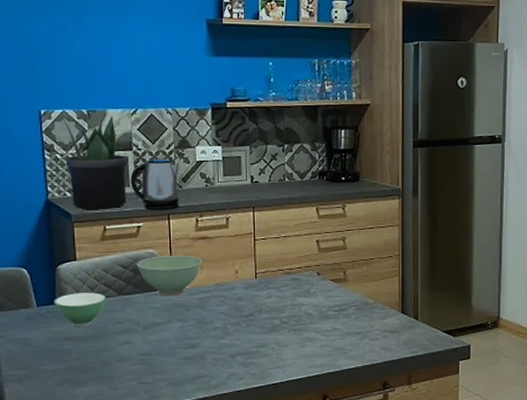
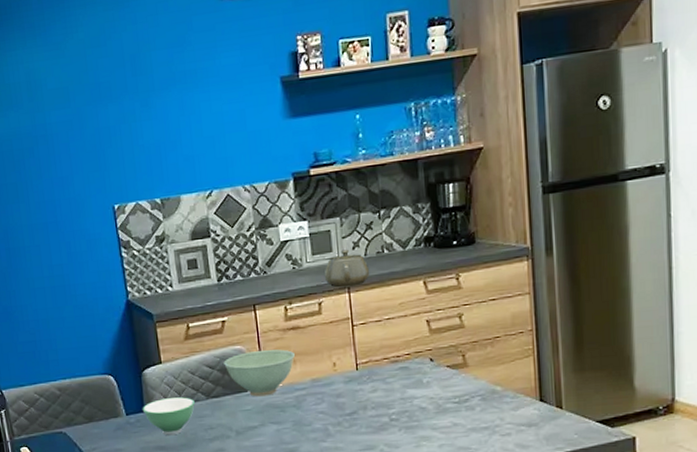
planter: present [61,115,127,210] -> none [135,202,209,308]
kettle: present [130,158,180,211] -> none [210,242,266,303]
teapot: none [233,174,272,207] -> present [324,249,370,288]

